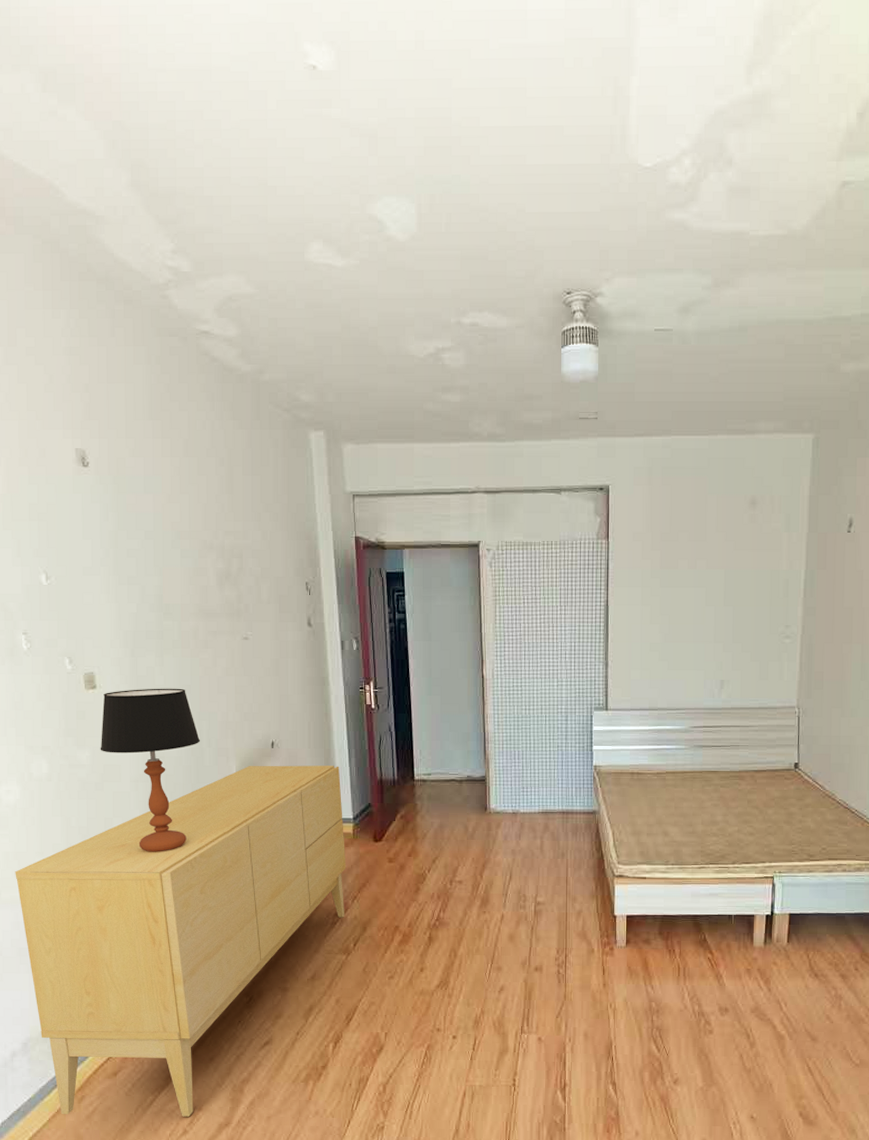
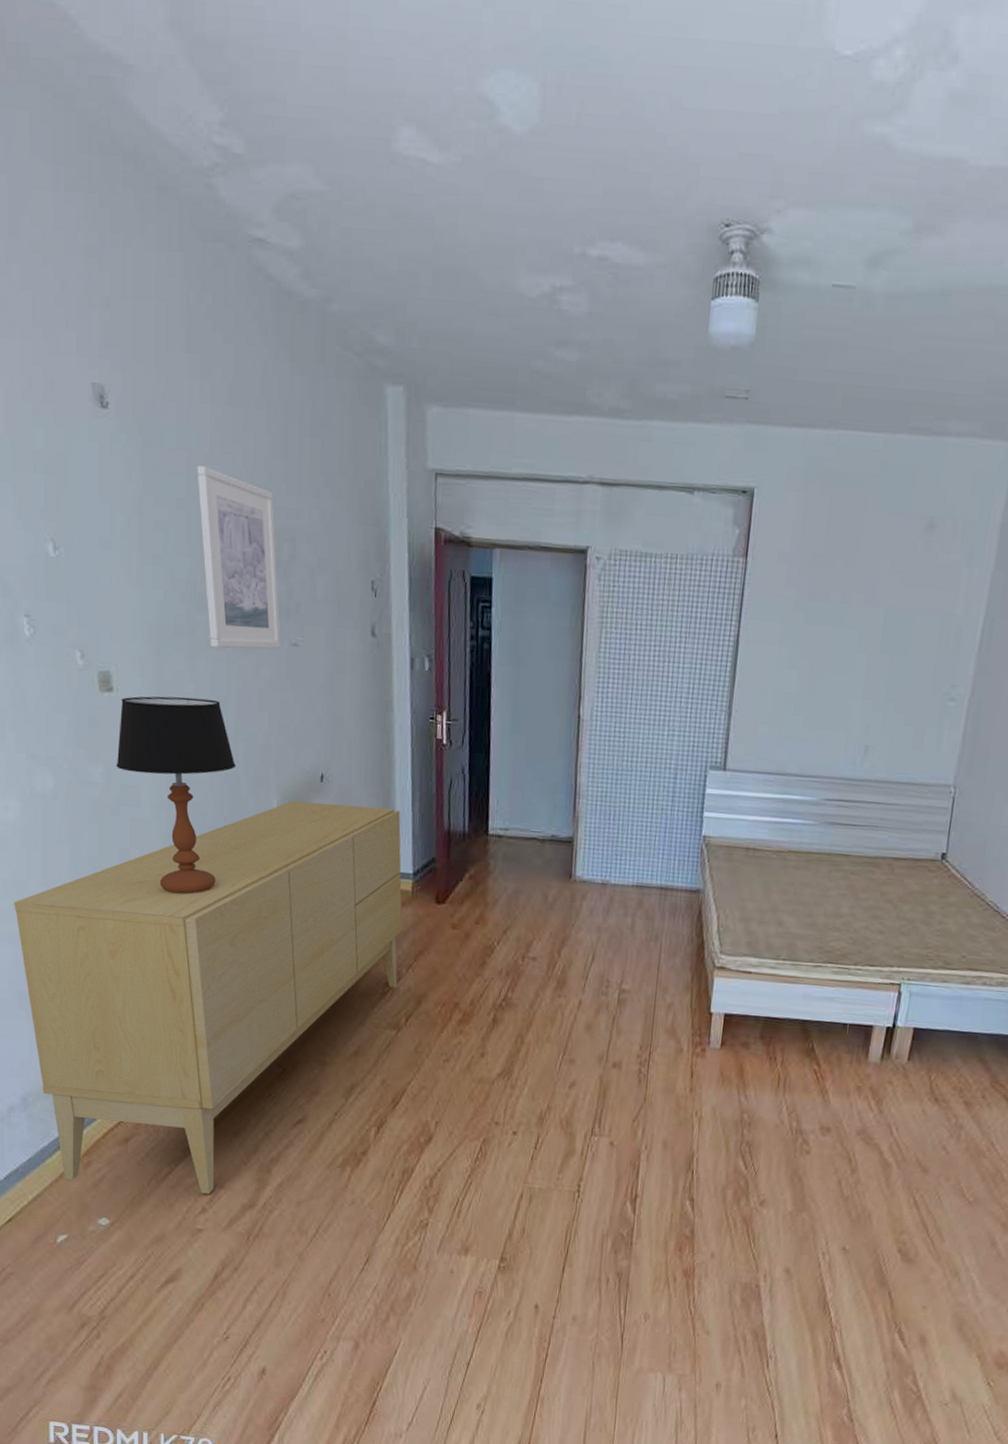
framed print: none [161,504,235,646] -> present [197,465,281,650]

